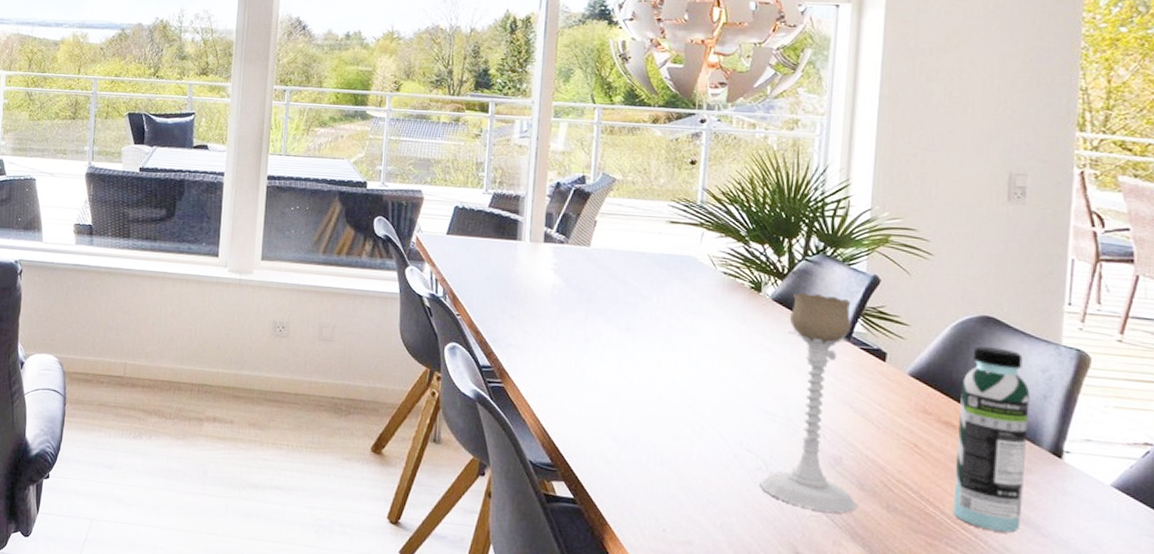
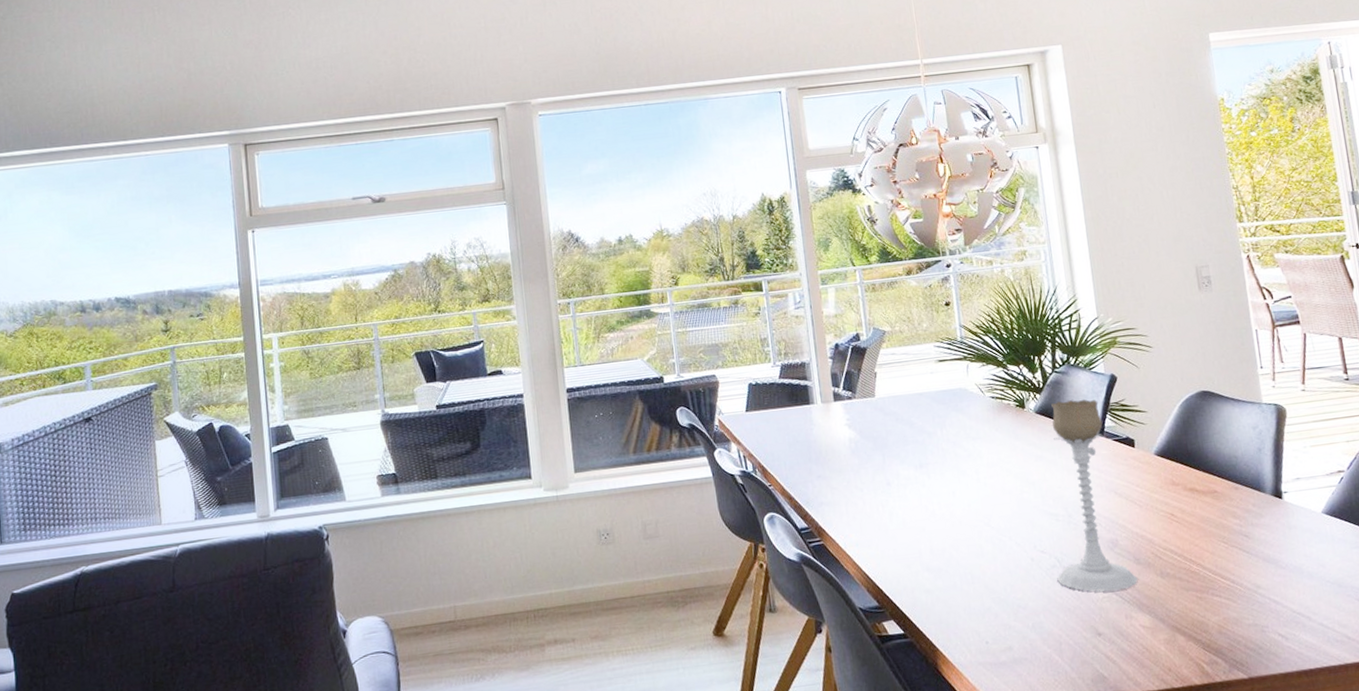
water bottle: present [952,346,1030,533] -> none [1196,415,1264,574]

